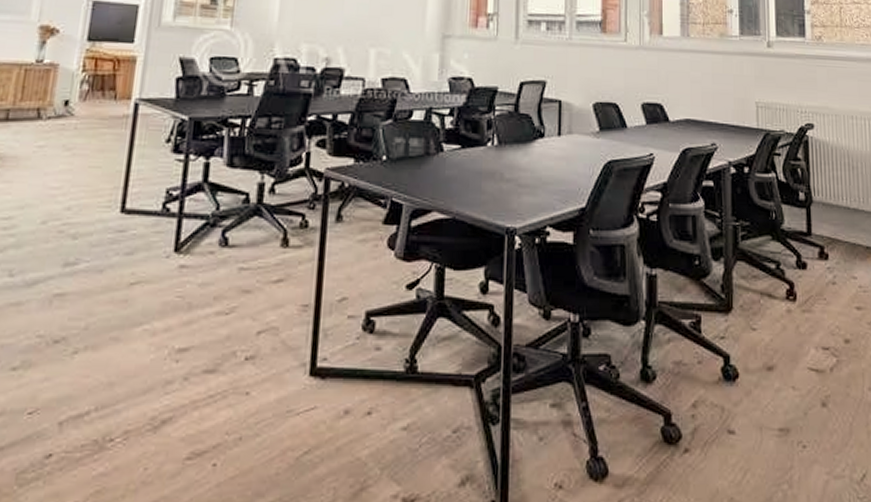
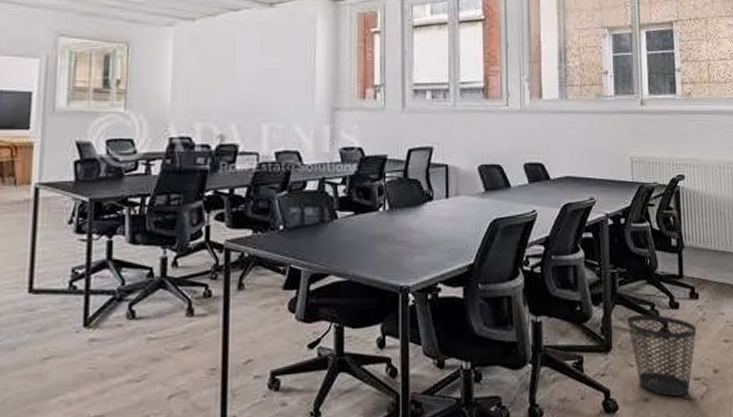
wastebasket: none [750,274,826,368] -> present [627,314,697,397]

